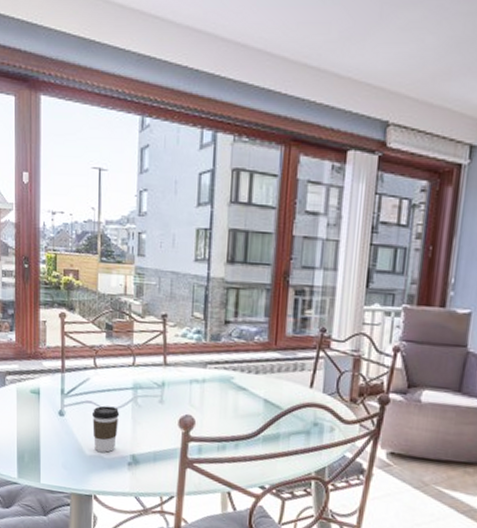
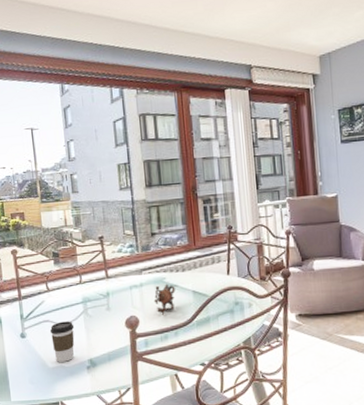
teapot: none [216,384,244,421] -> present [154,283,175,315]

